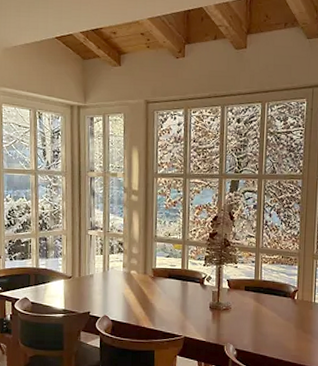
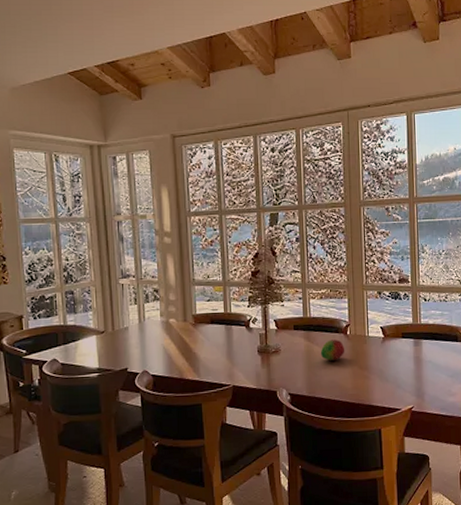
fruit: none [268,303,292,322] -> present [320,339,345,361]

